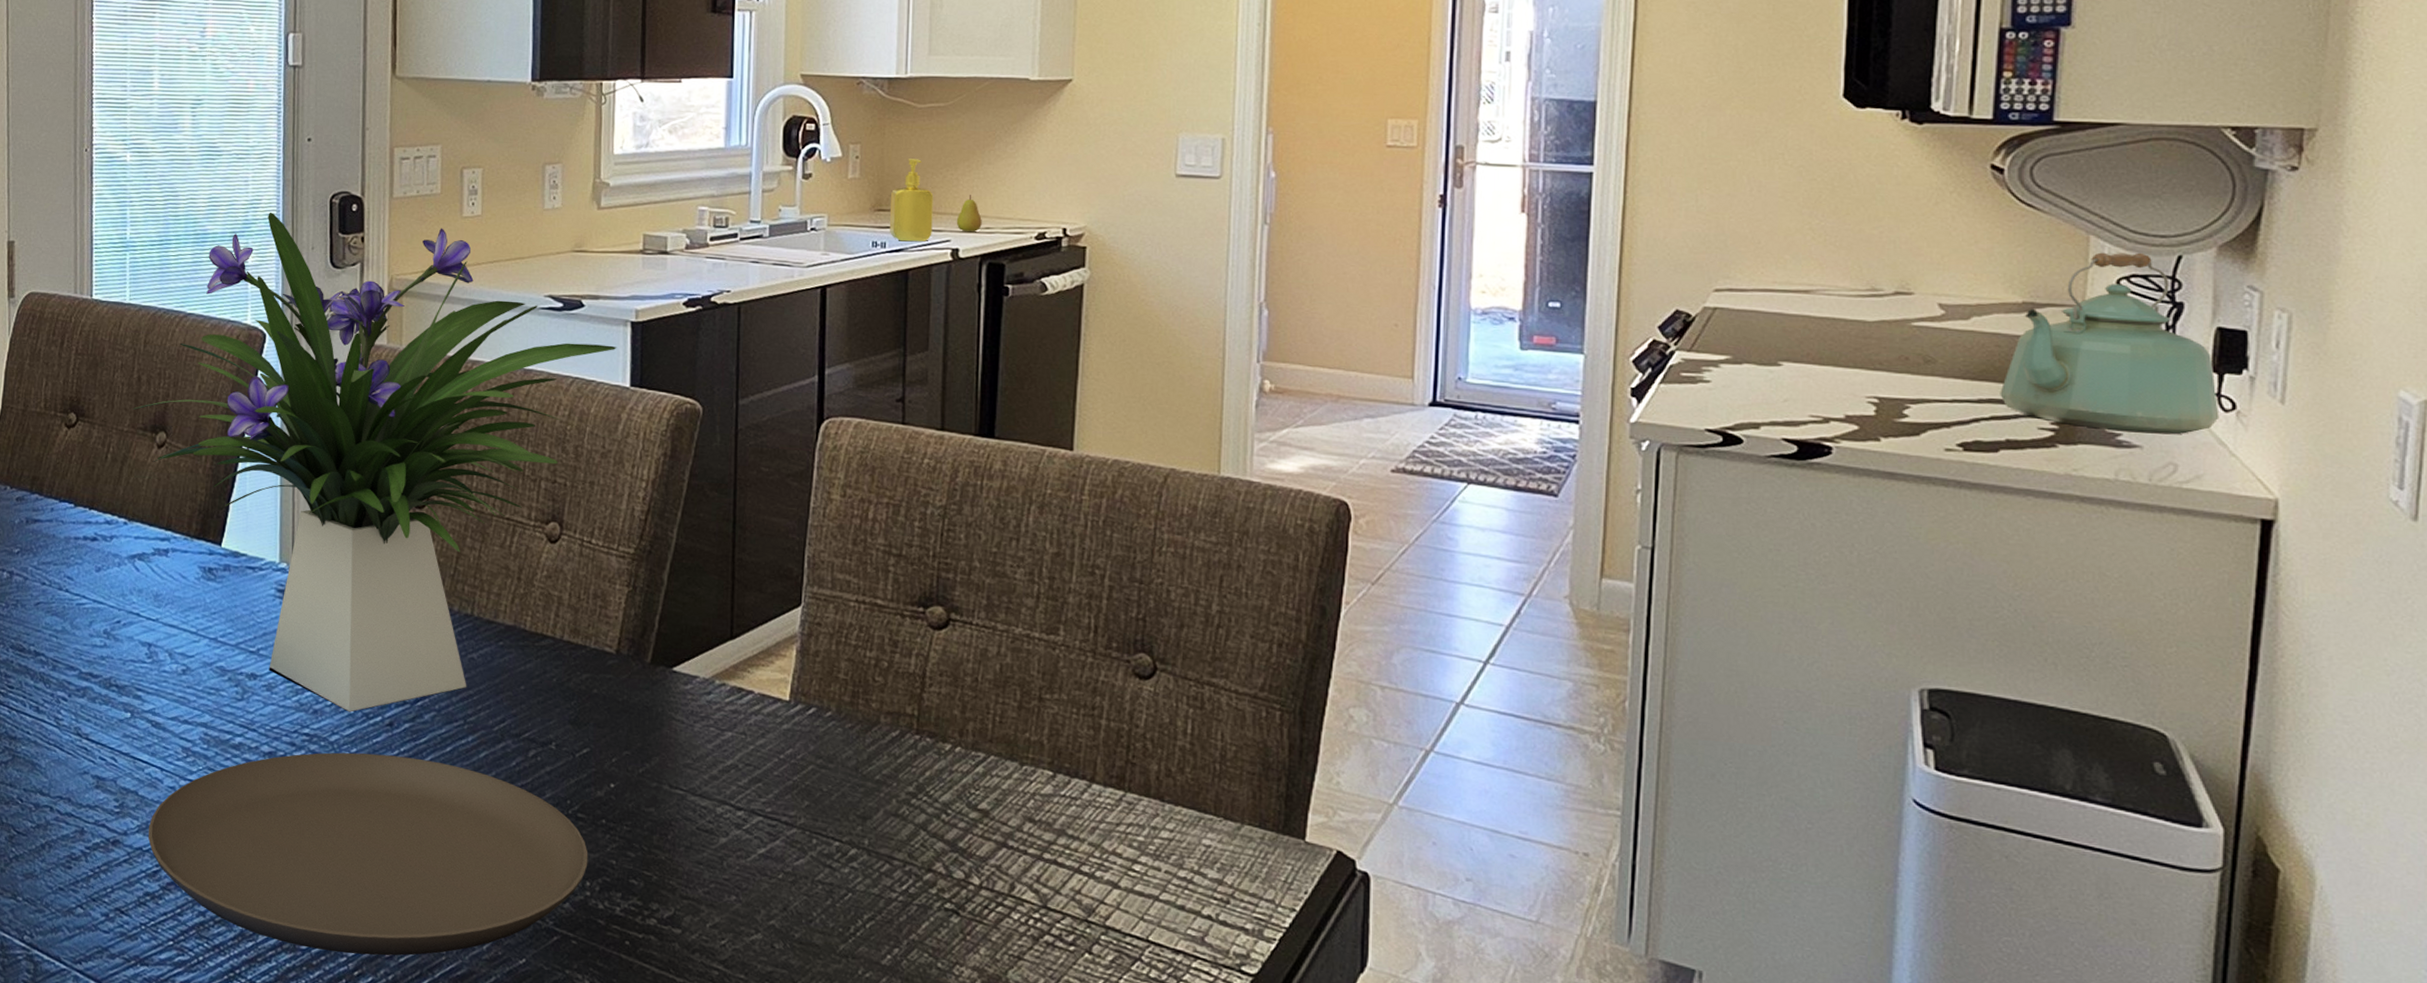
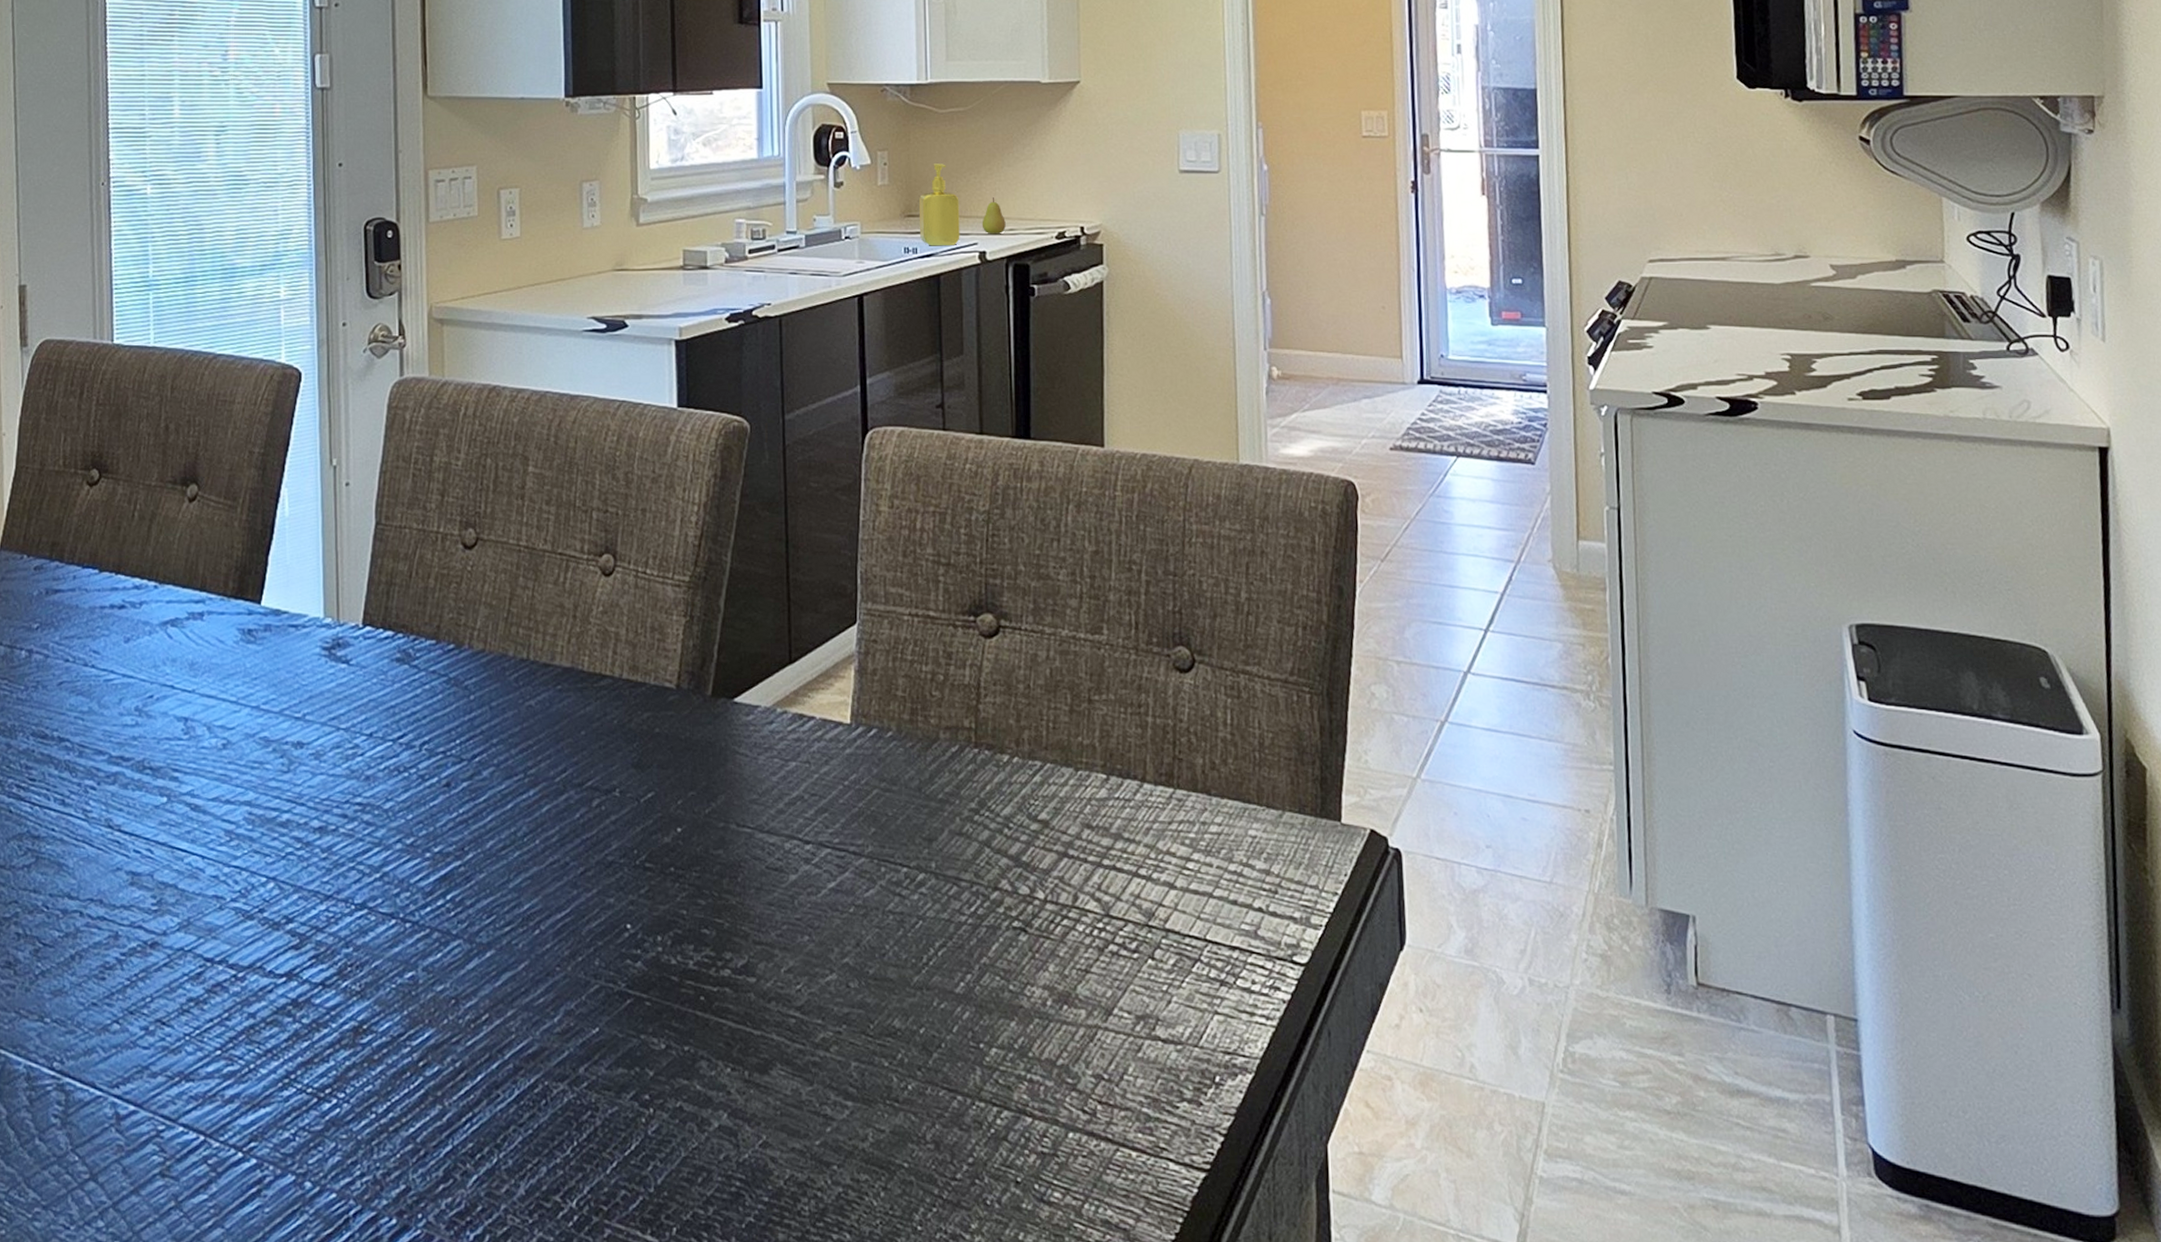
flower arrangement: present [132,213,617,712] -> none [160,243,662,775]
plate: present [148,752,589,956] -> none [189,818,658,1043]
kettle: present [2000,252,2220,435] -> none [1886,211,2058,374]

